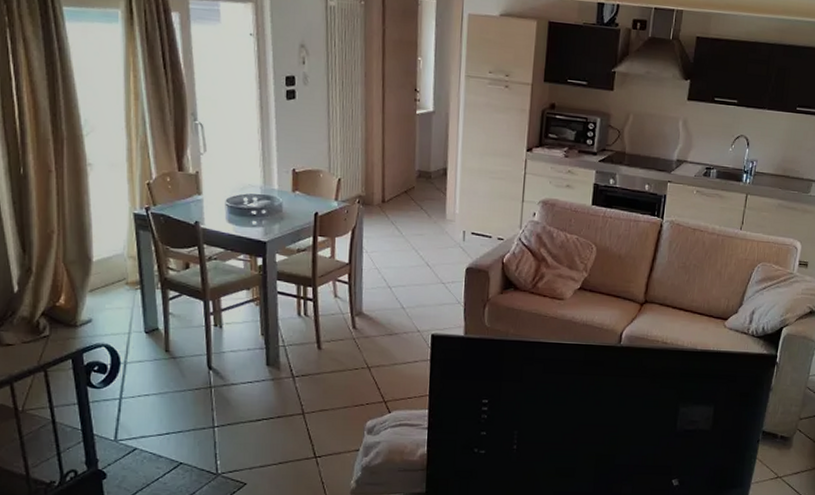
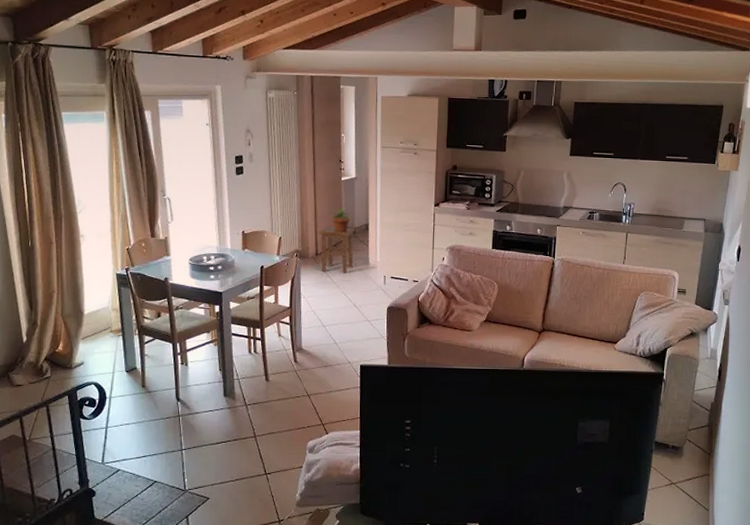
stool: none [387,169,432,226] -> present [319,226,356,274]
potted plant: none [401,146,427,175] -> present [330,207,352,230]

